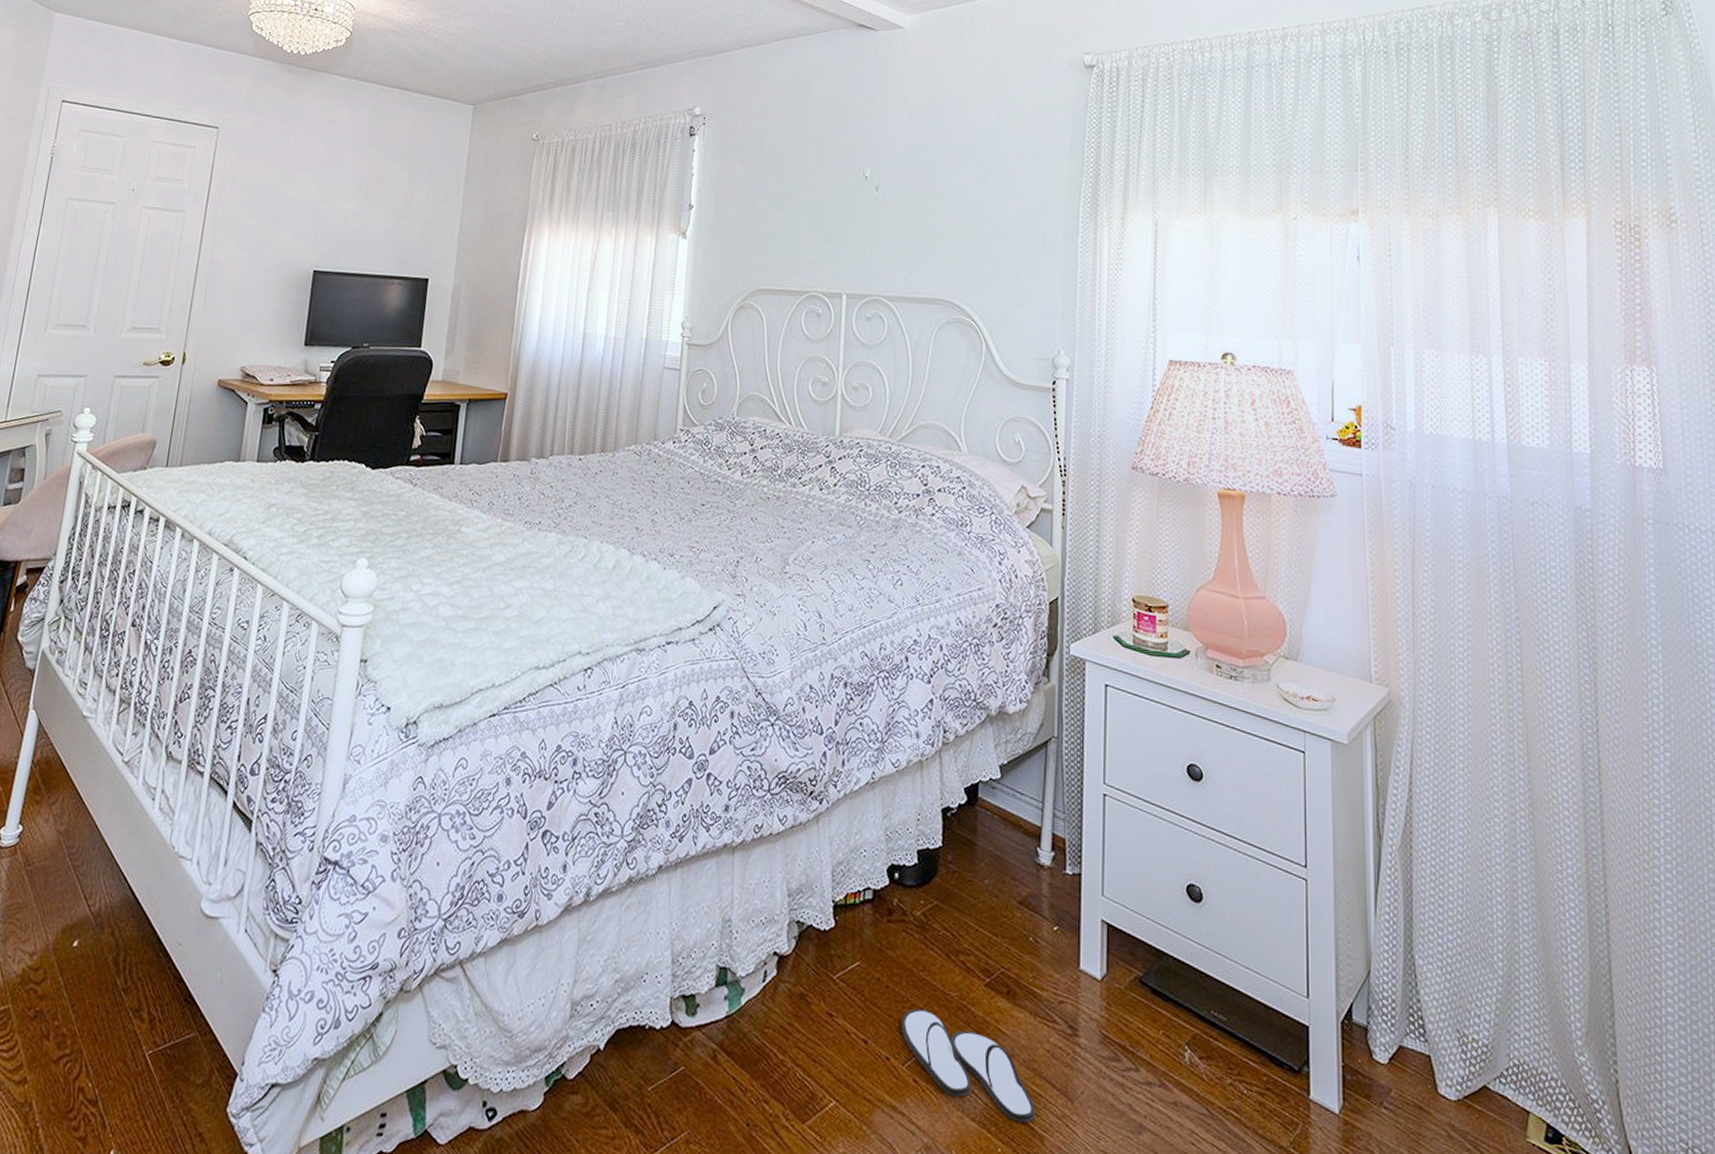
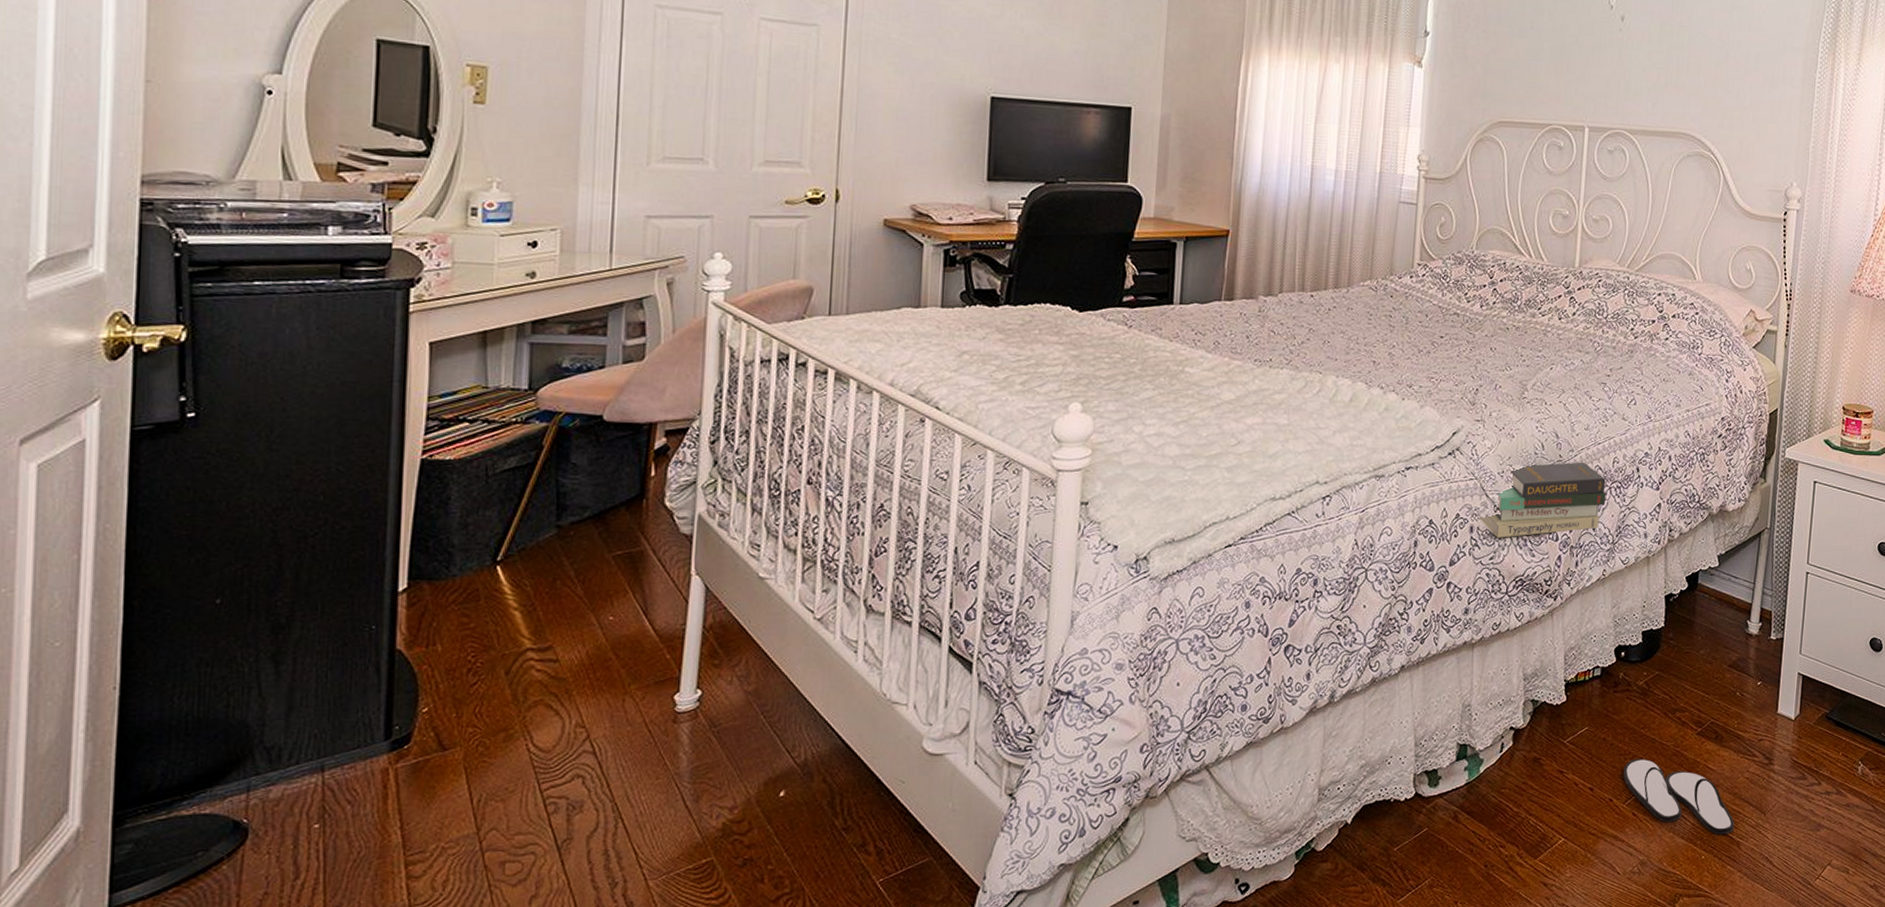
books: none [740,646,873,727] -> present [1479,462,1606,538]

